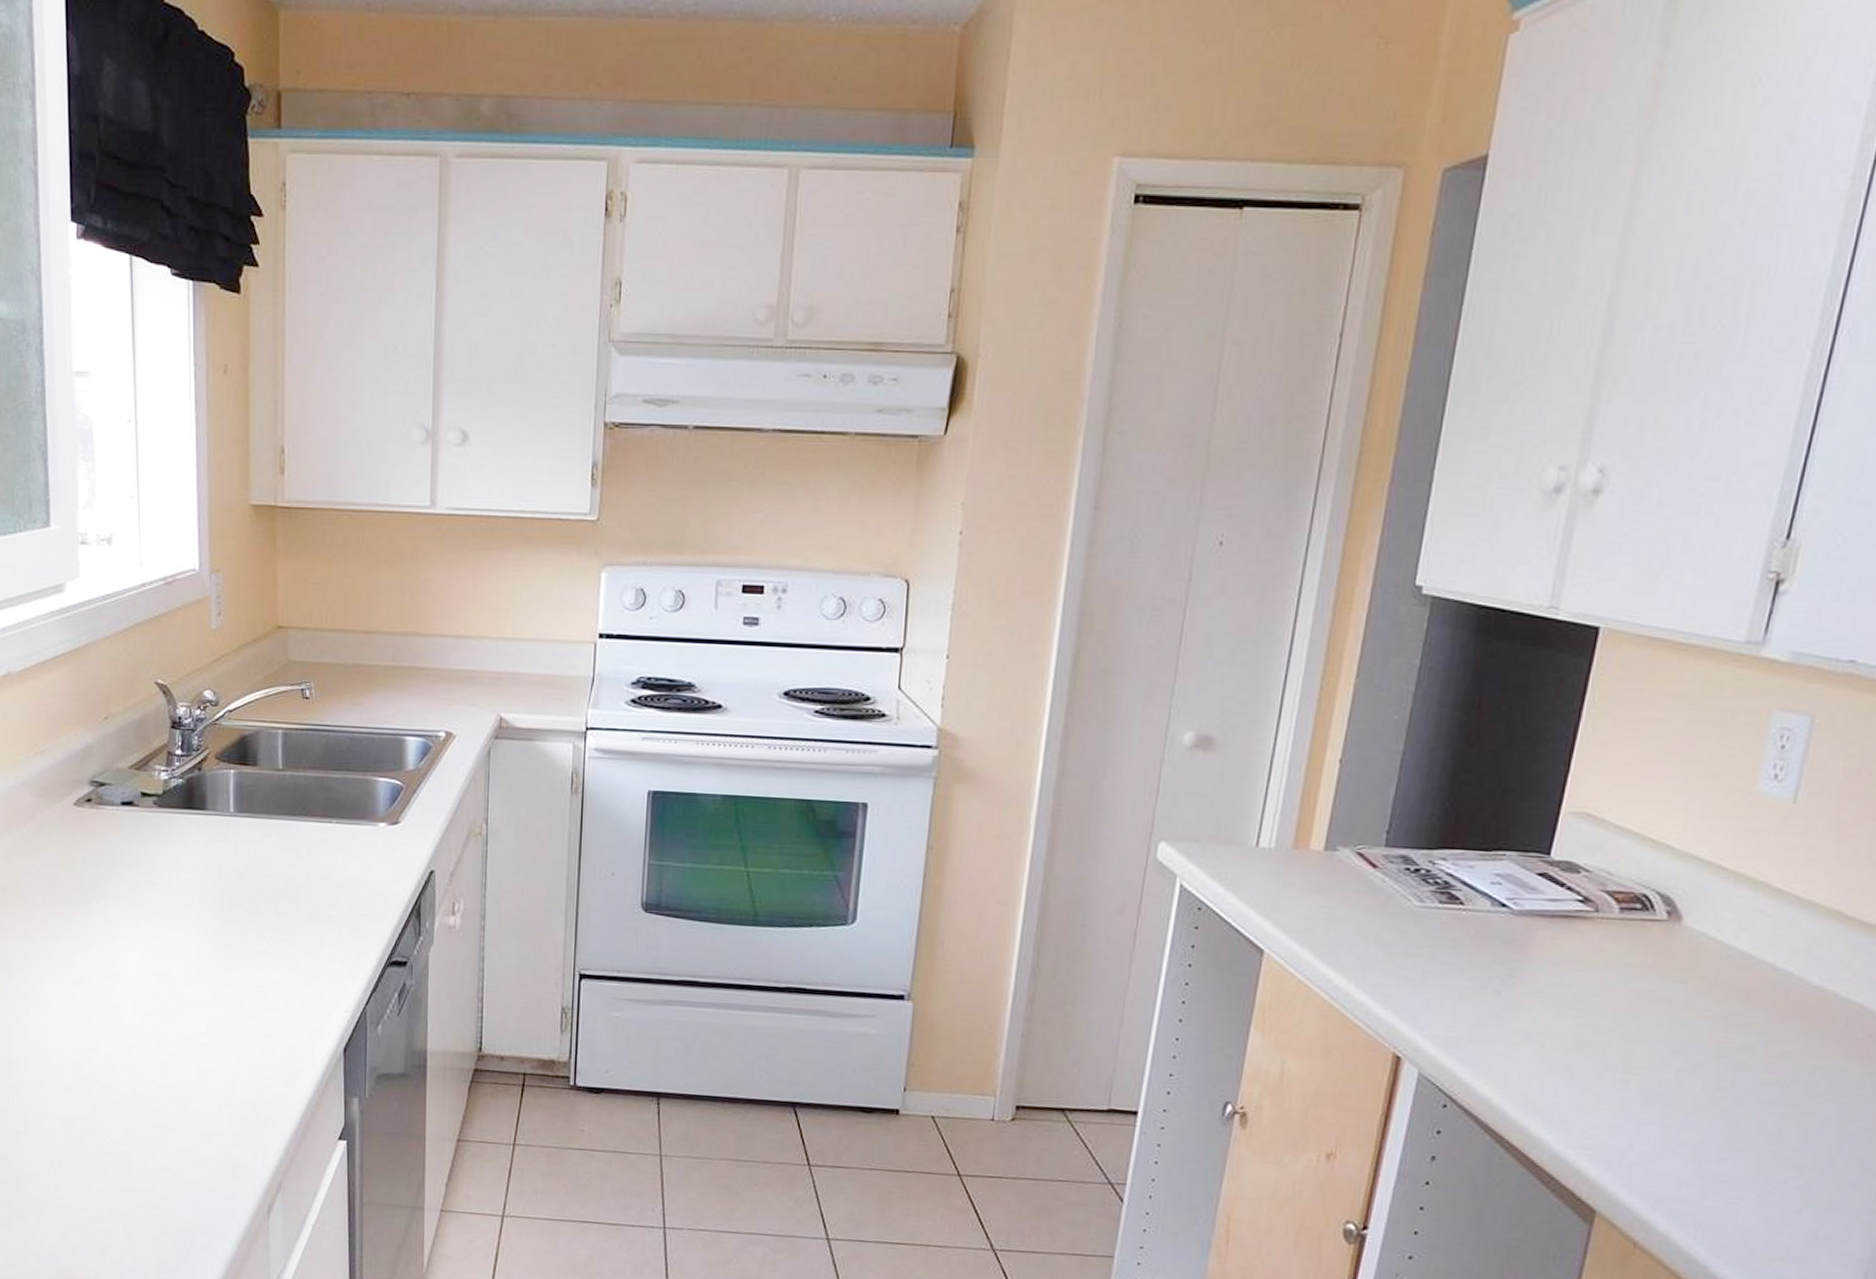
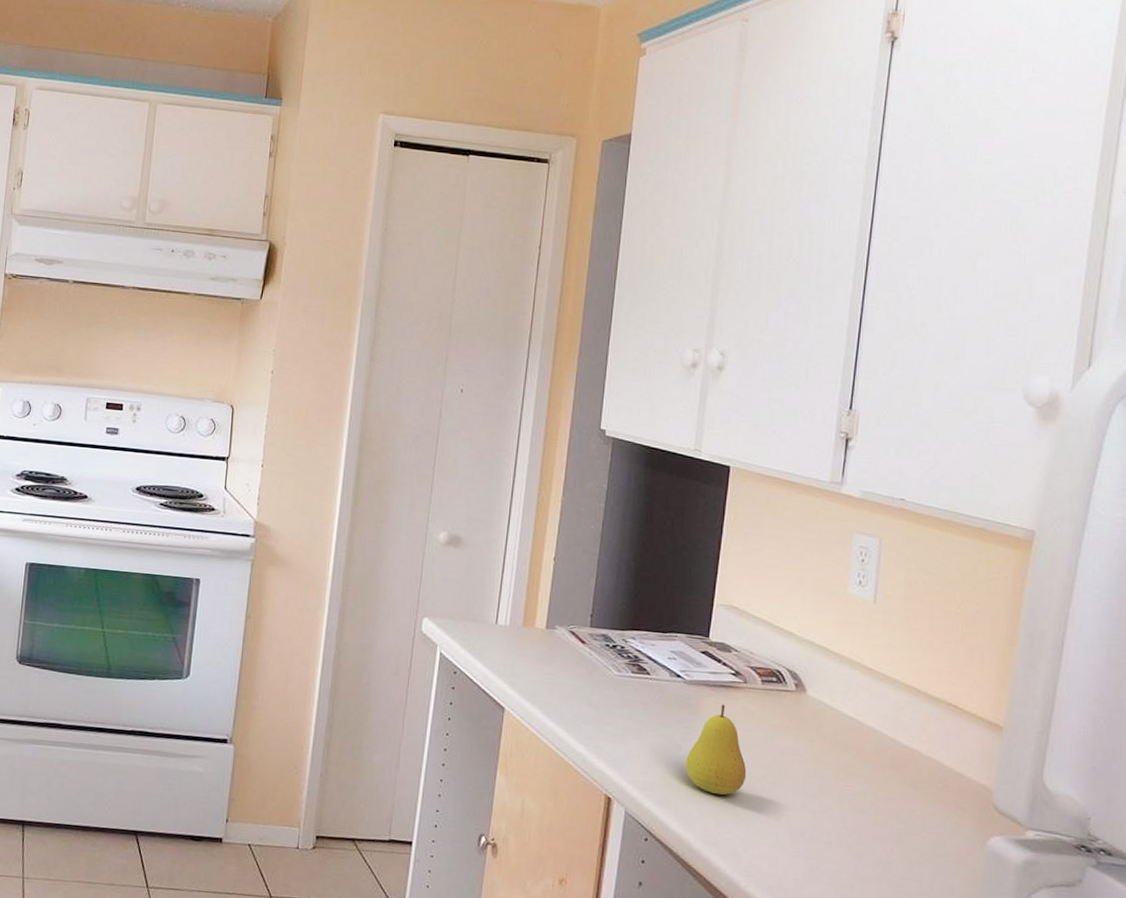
fruit: none [1504,939,1589,1052] -> present [686,704,747,796]

